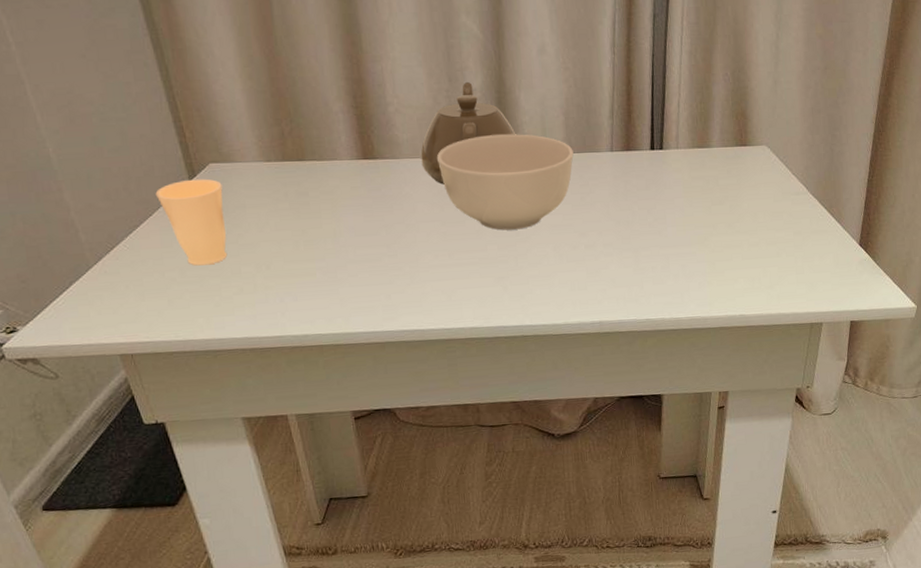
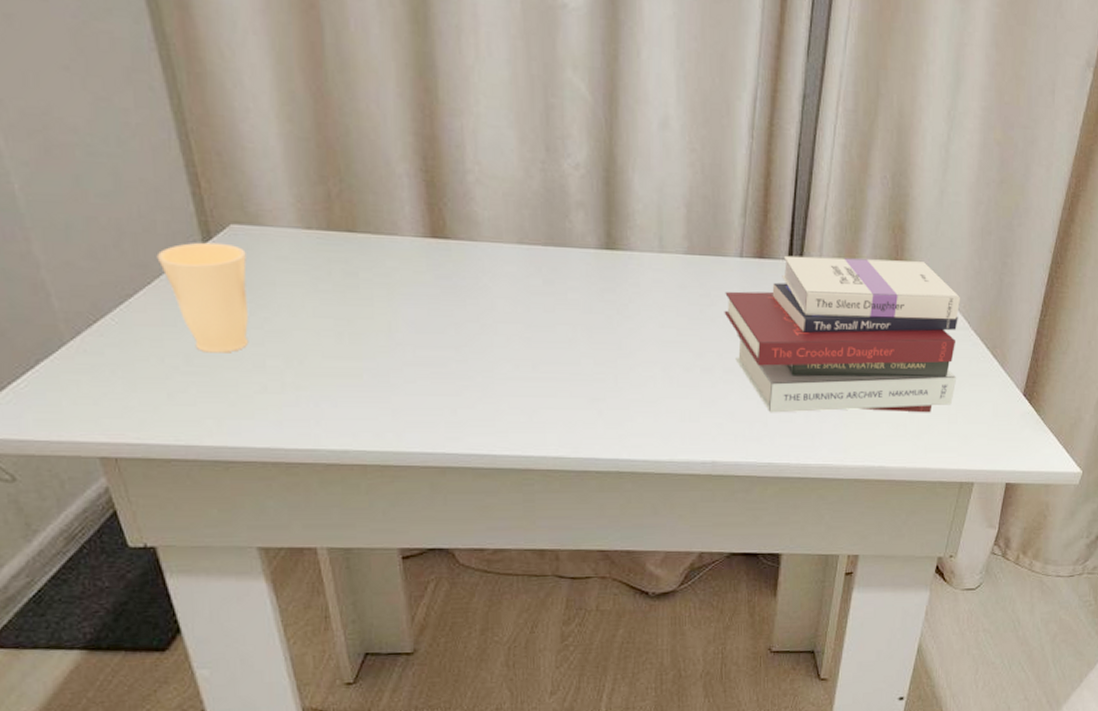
teapot: present [421,82,516,185] -> none [505,154,626,278]
bowl: present [437,134,574,231] -> none [526,222,695,342]
books: none [601,141,800,278] -> present [724,255,961,413]

